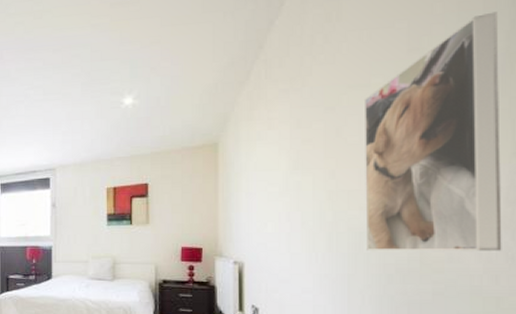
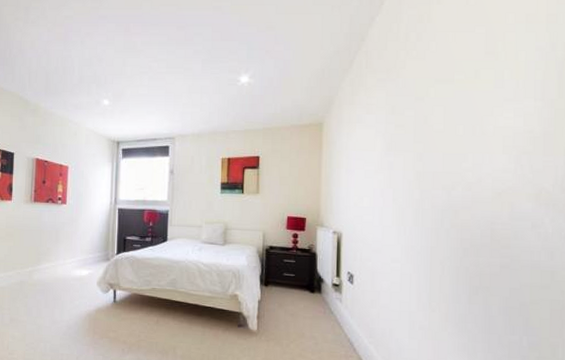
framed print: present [363,11,502,251] -> none [446,26,558,231]

